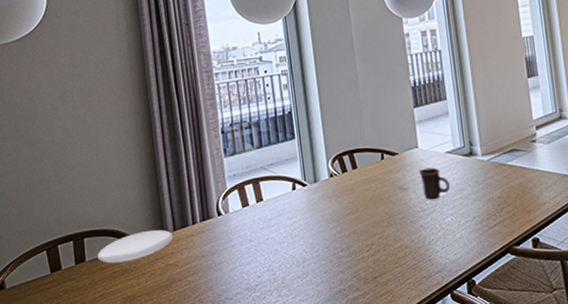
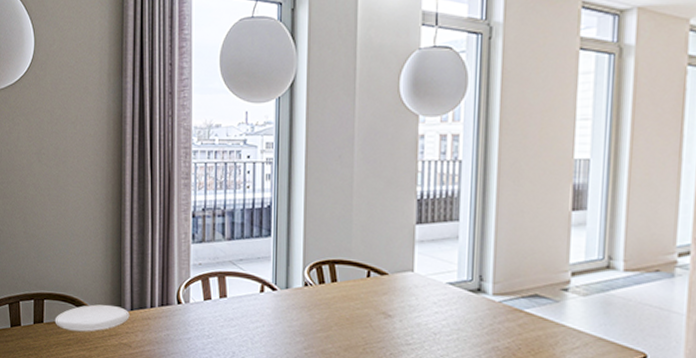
mug: present [418,167,451,199] -> none [409,296,447,334]

